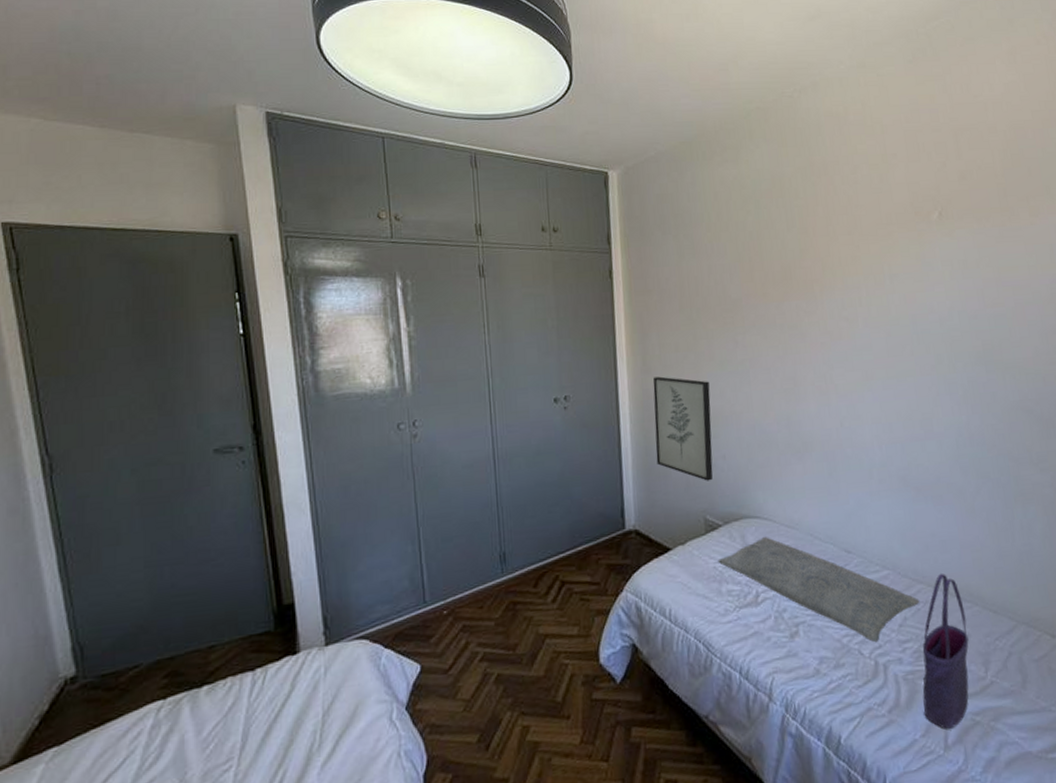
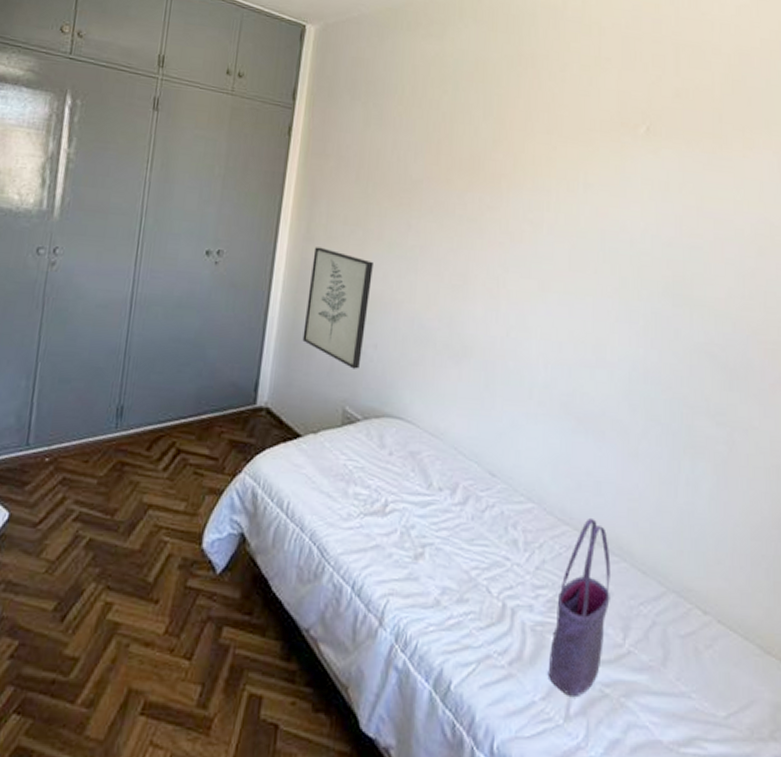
pillow: present [717,537,920,643] -> none [349,441,563,582]

